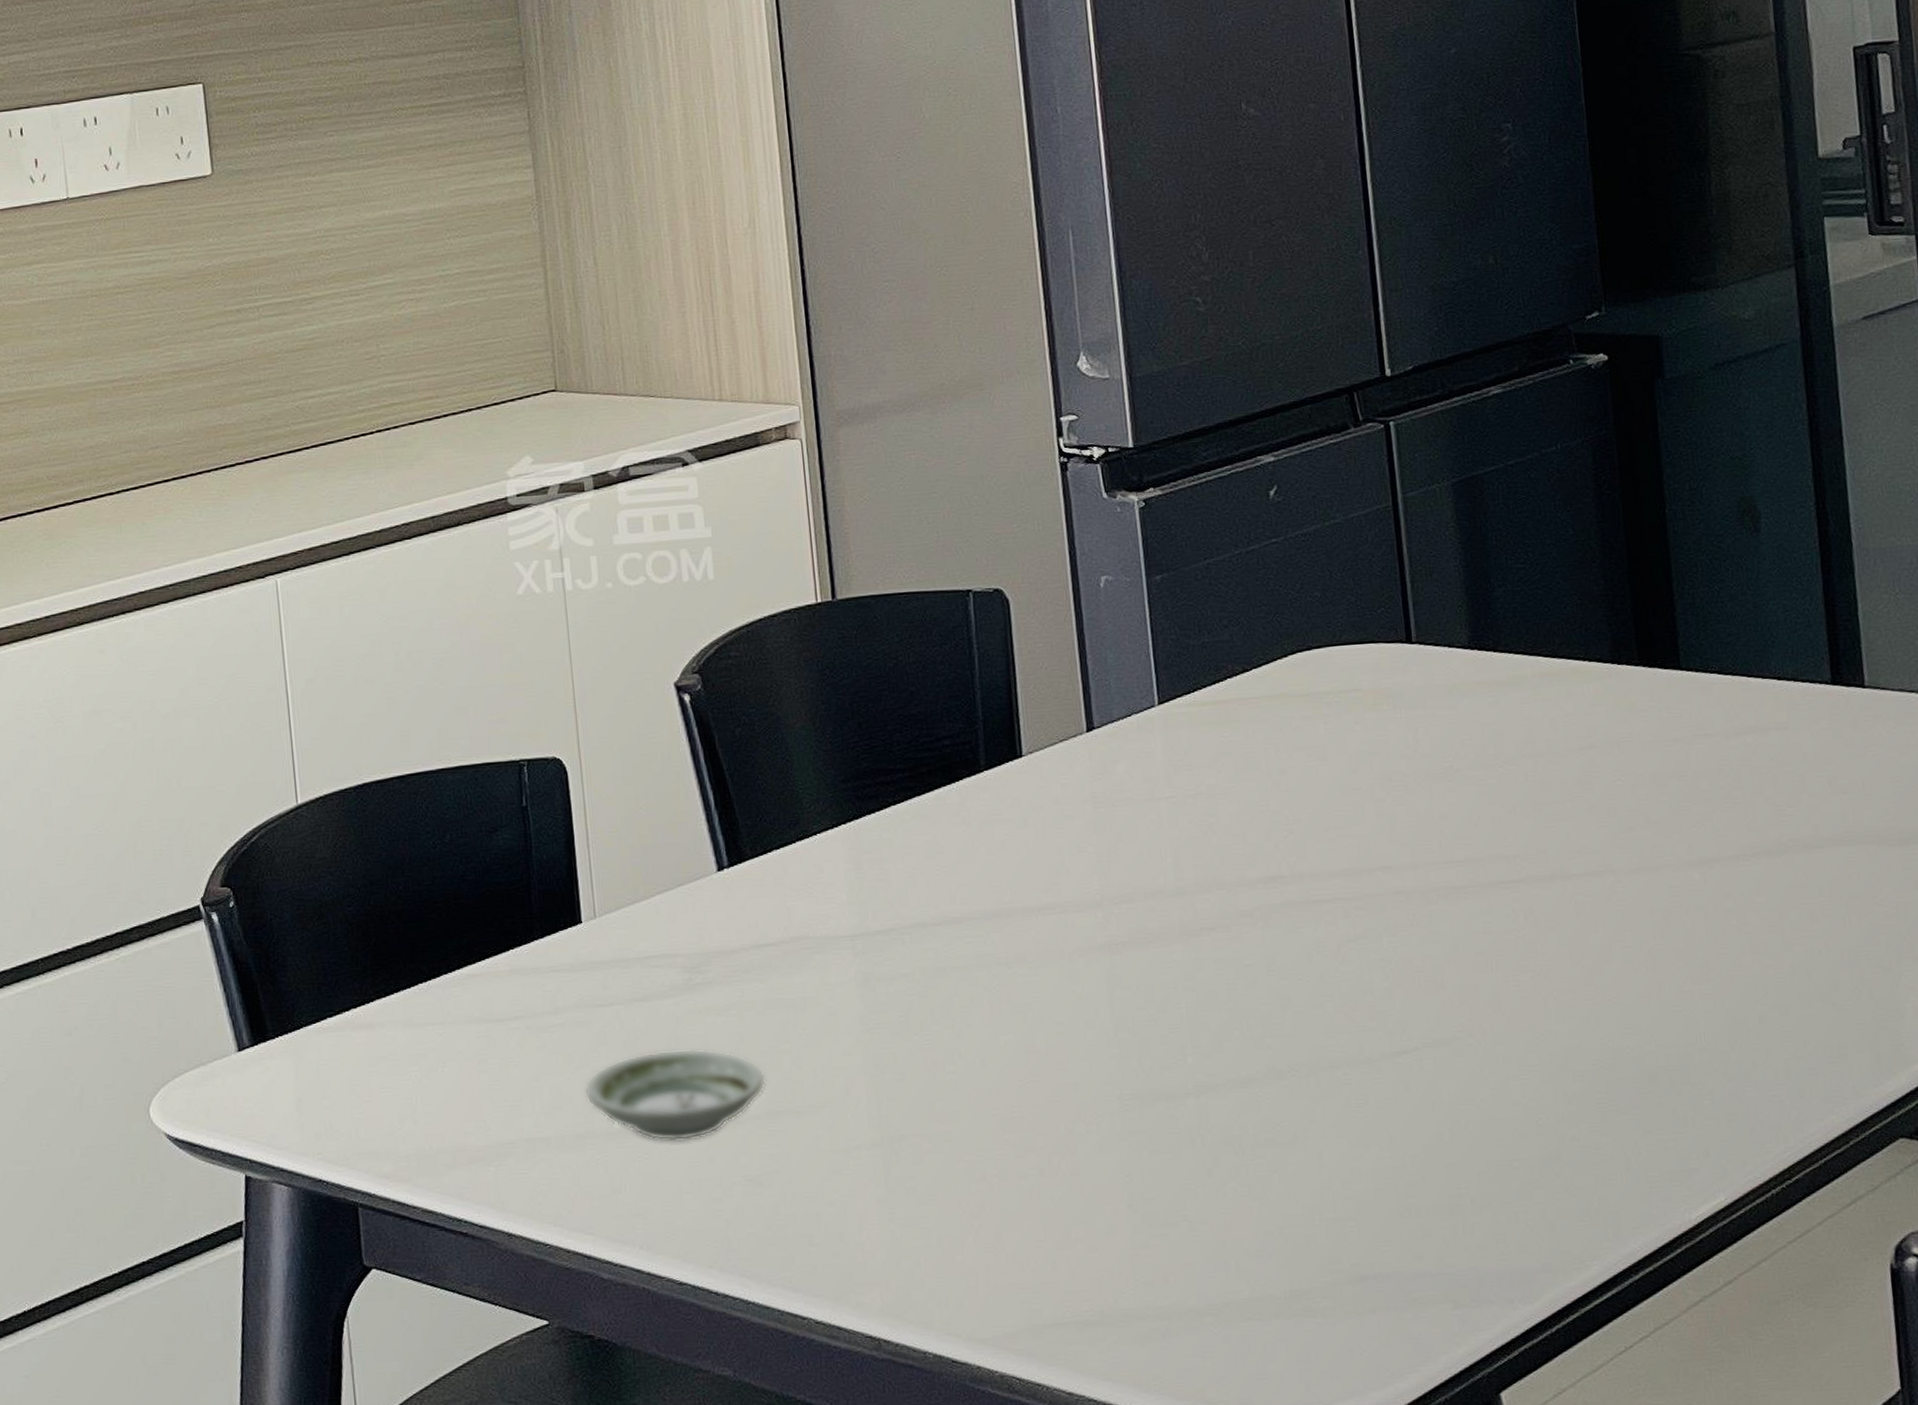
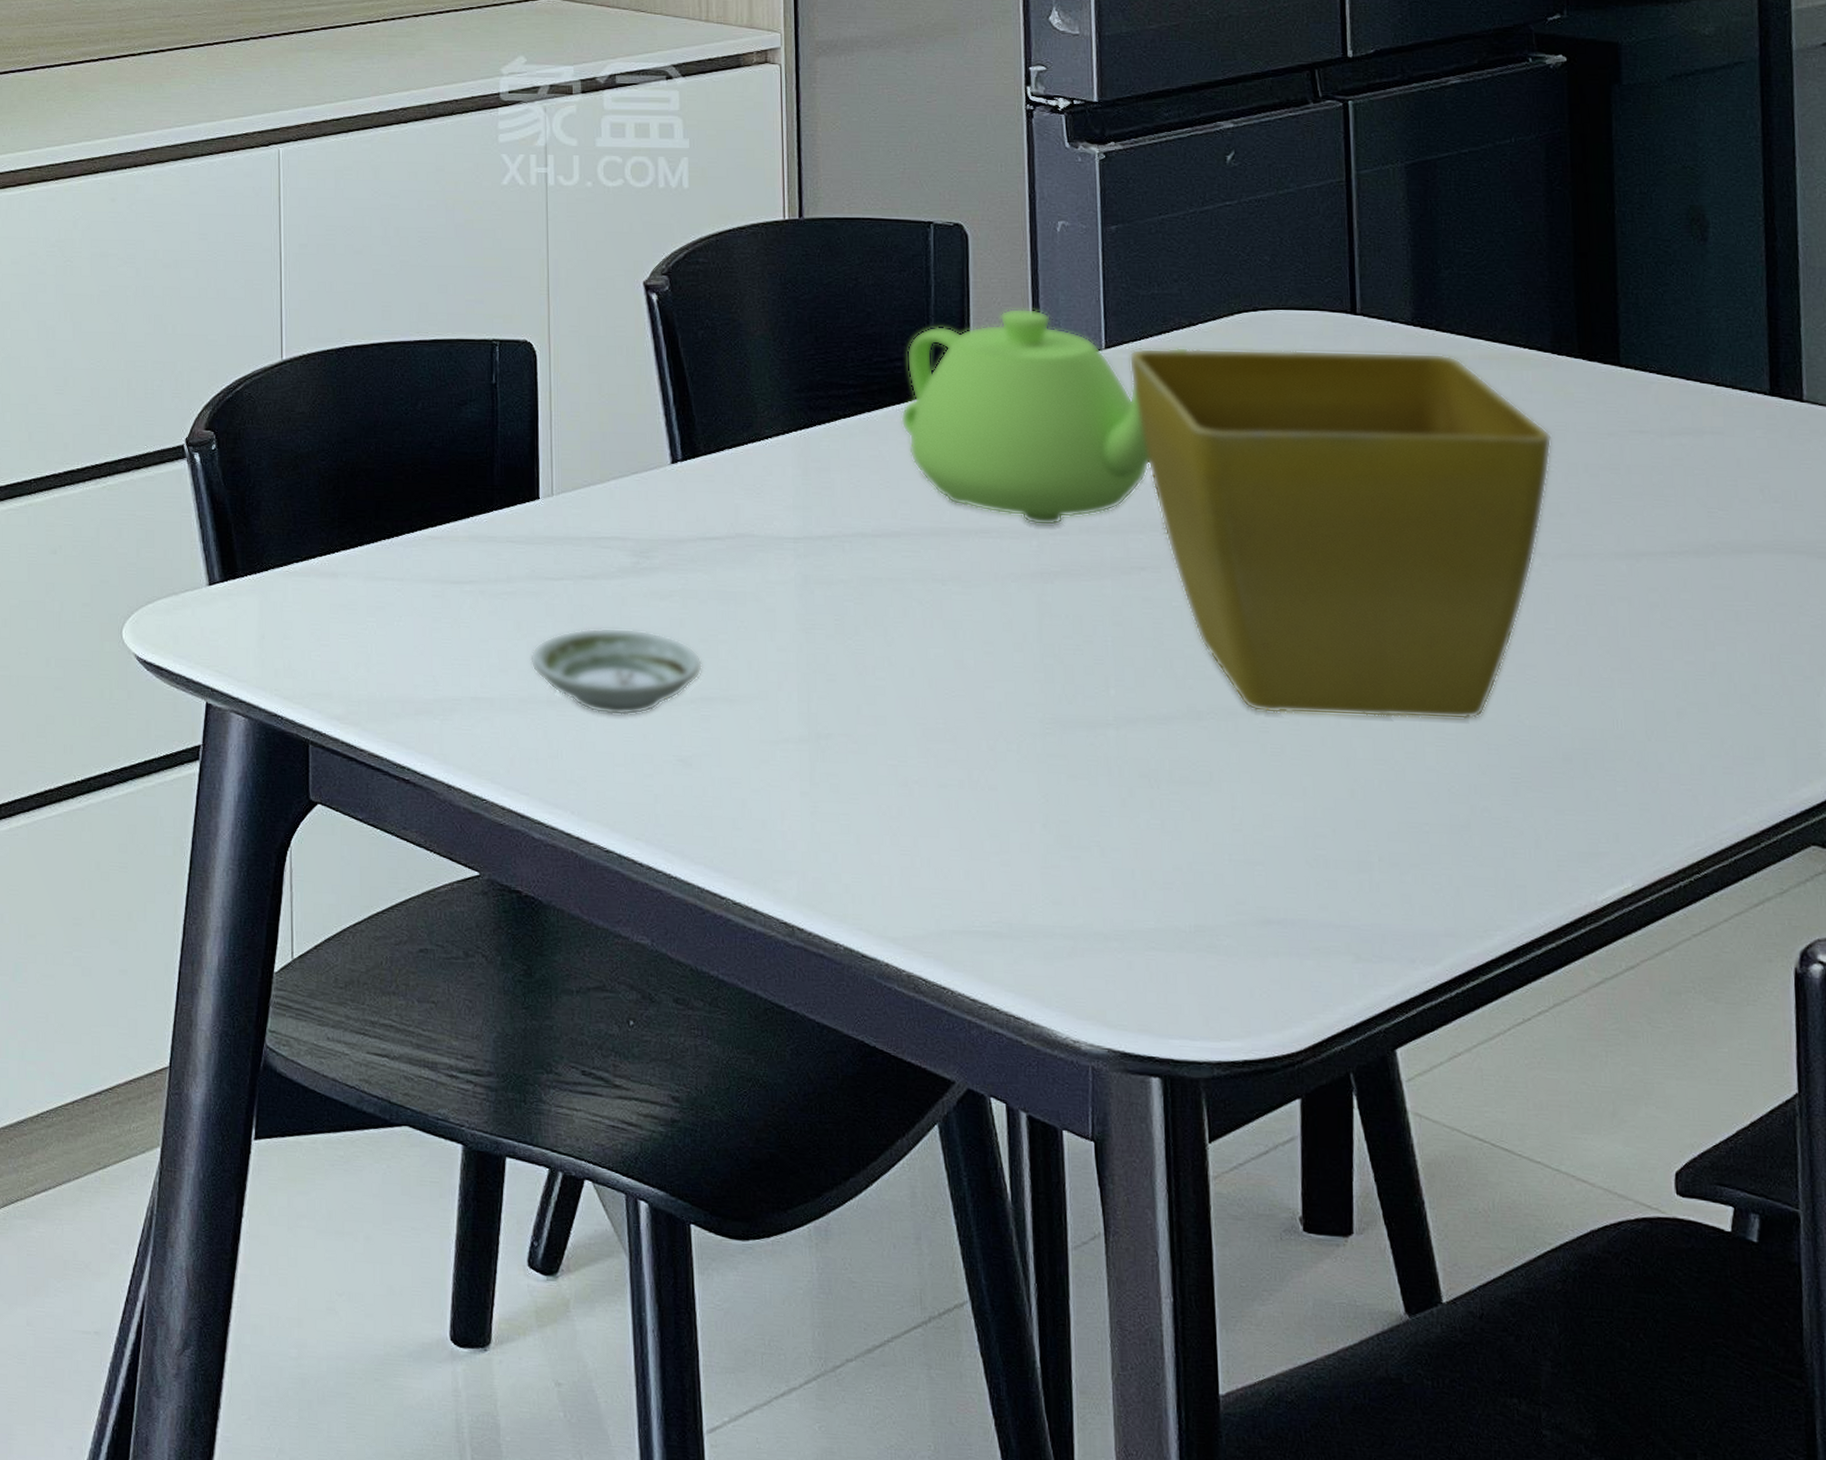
teapot: none [952,670,1245,896] -> present [901,308,1190,526]
flower pot: none [1183,675,1618,1065] -> present [1129,348,1552,720]

